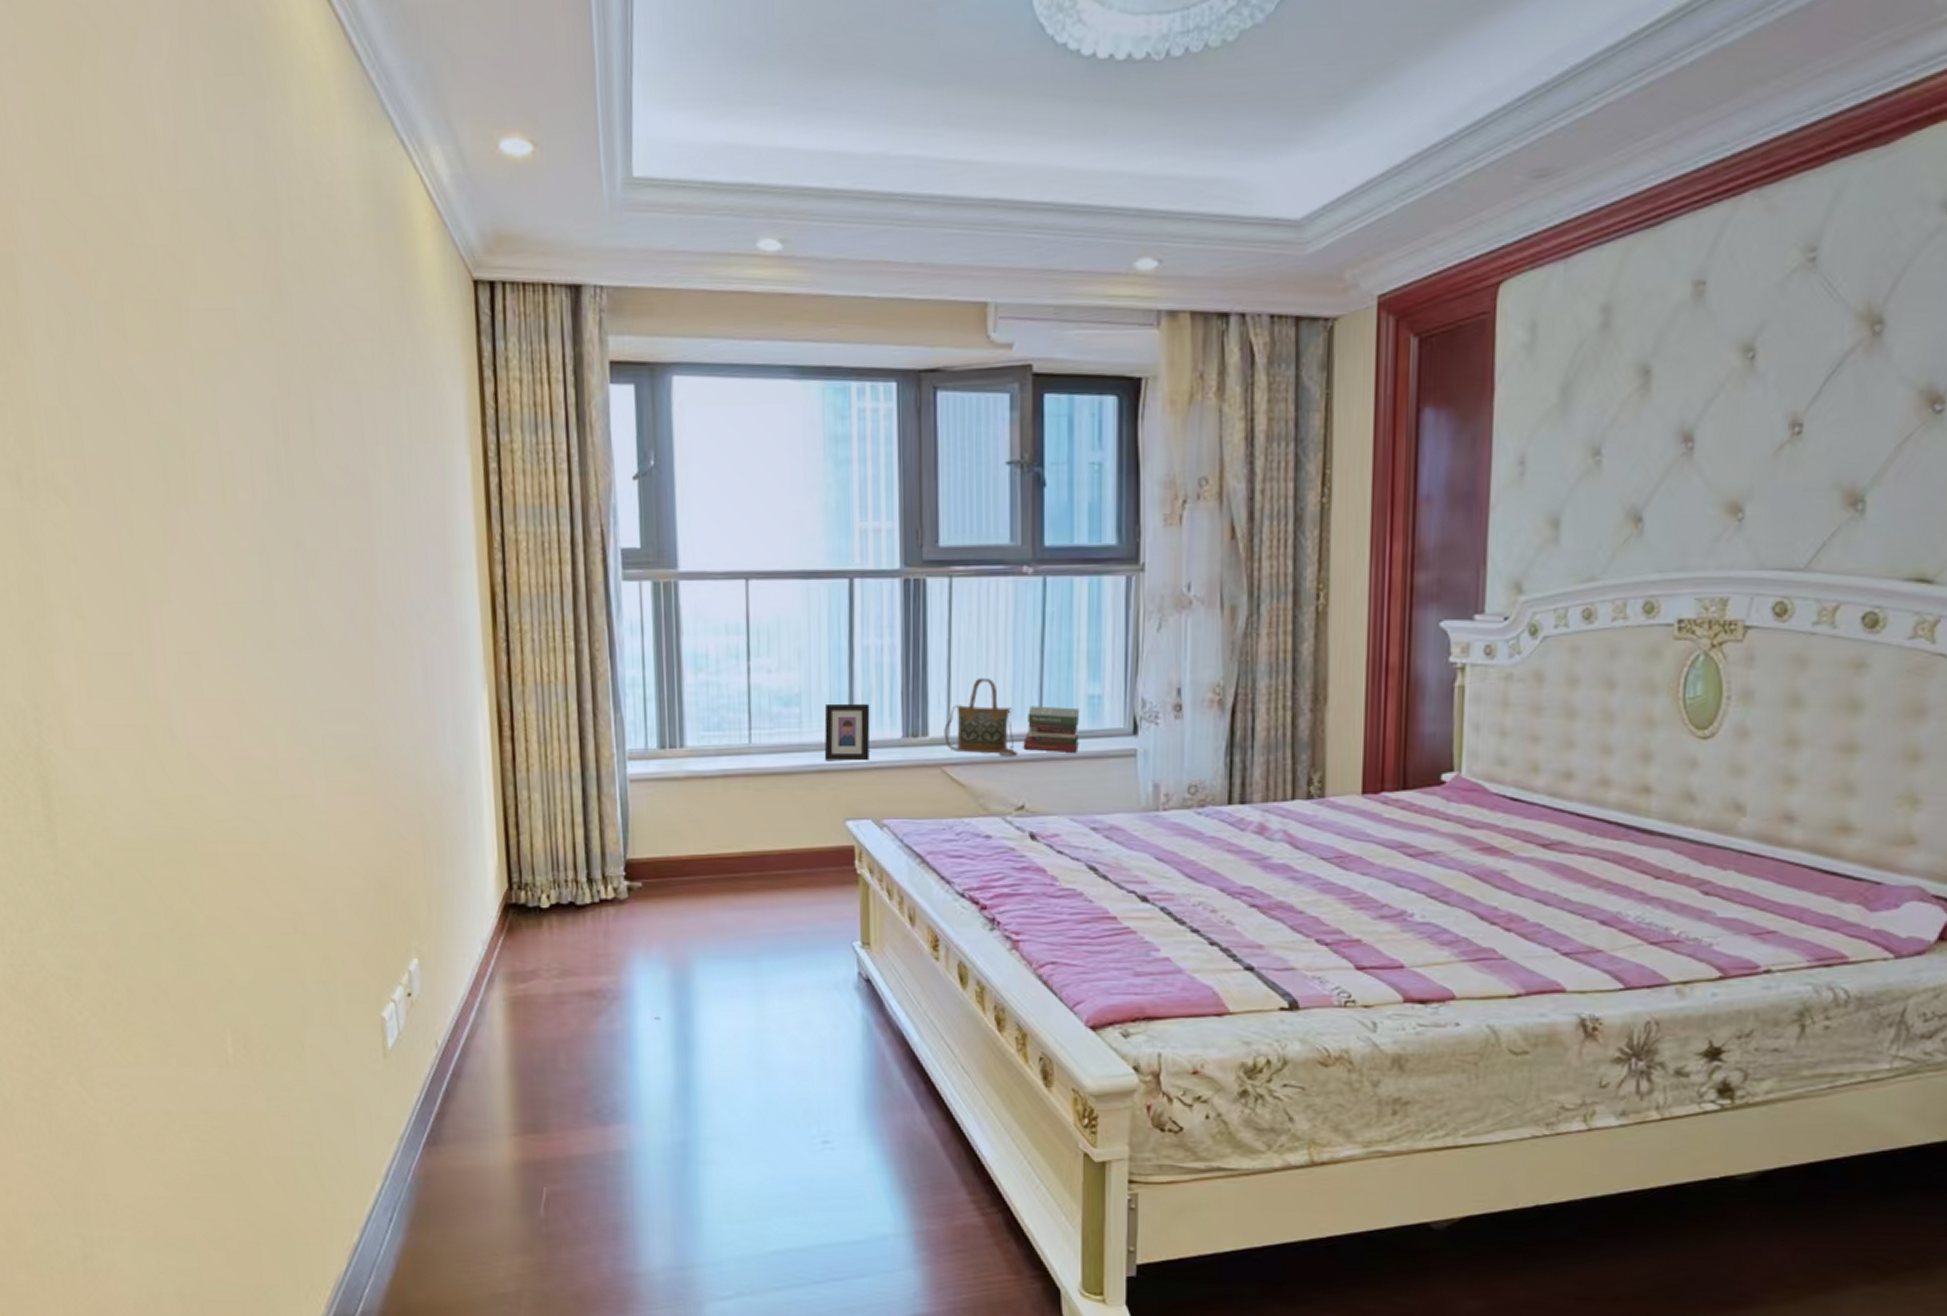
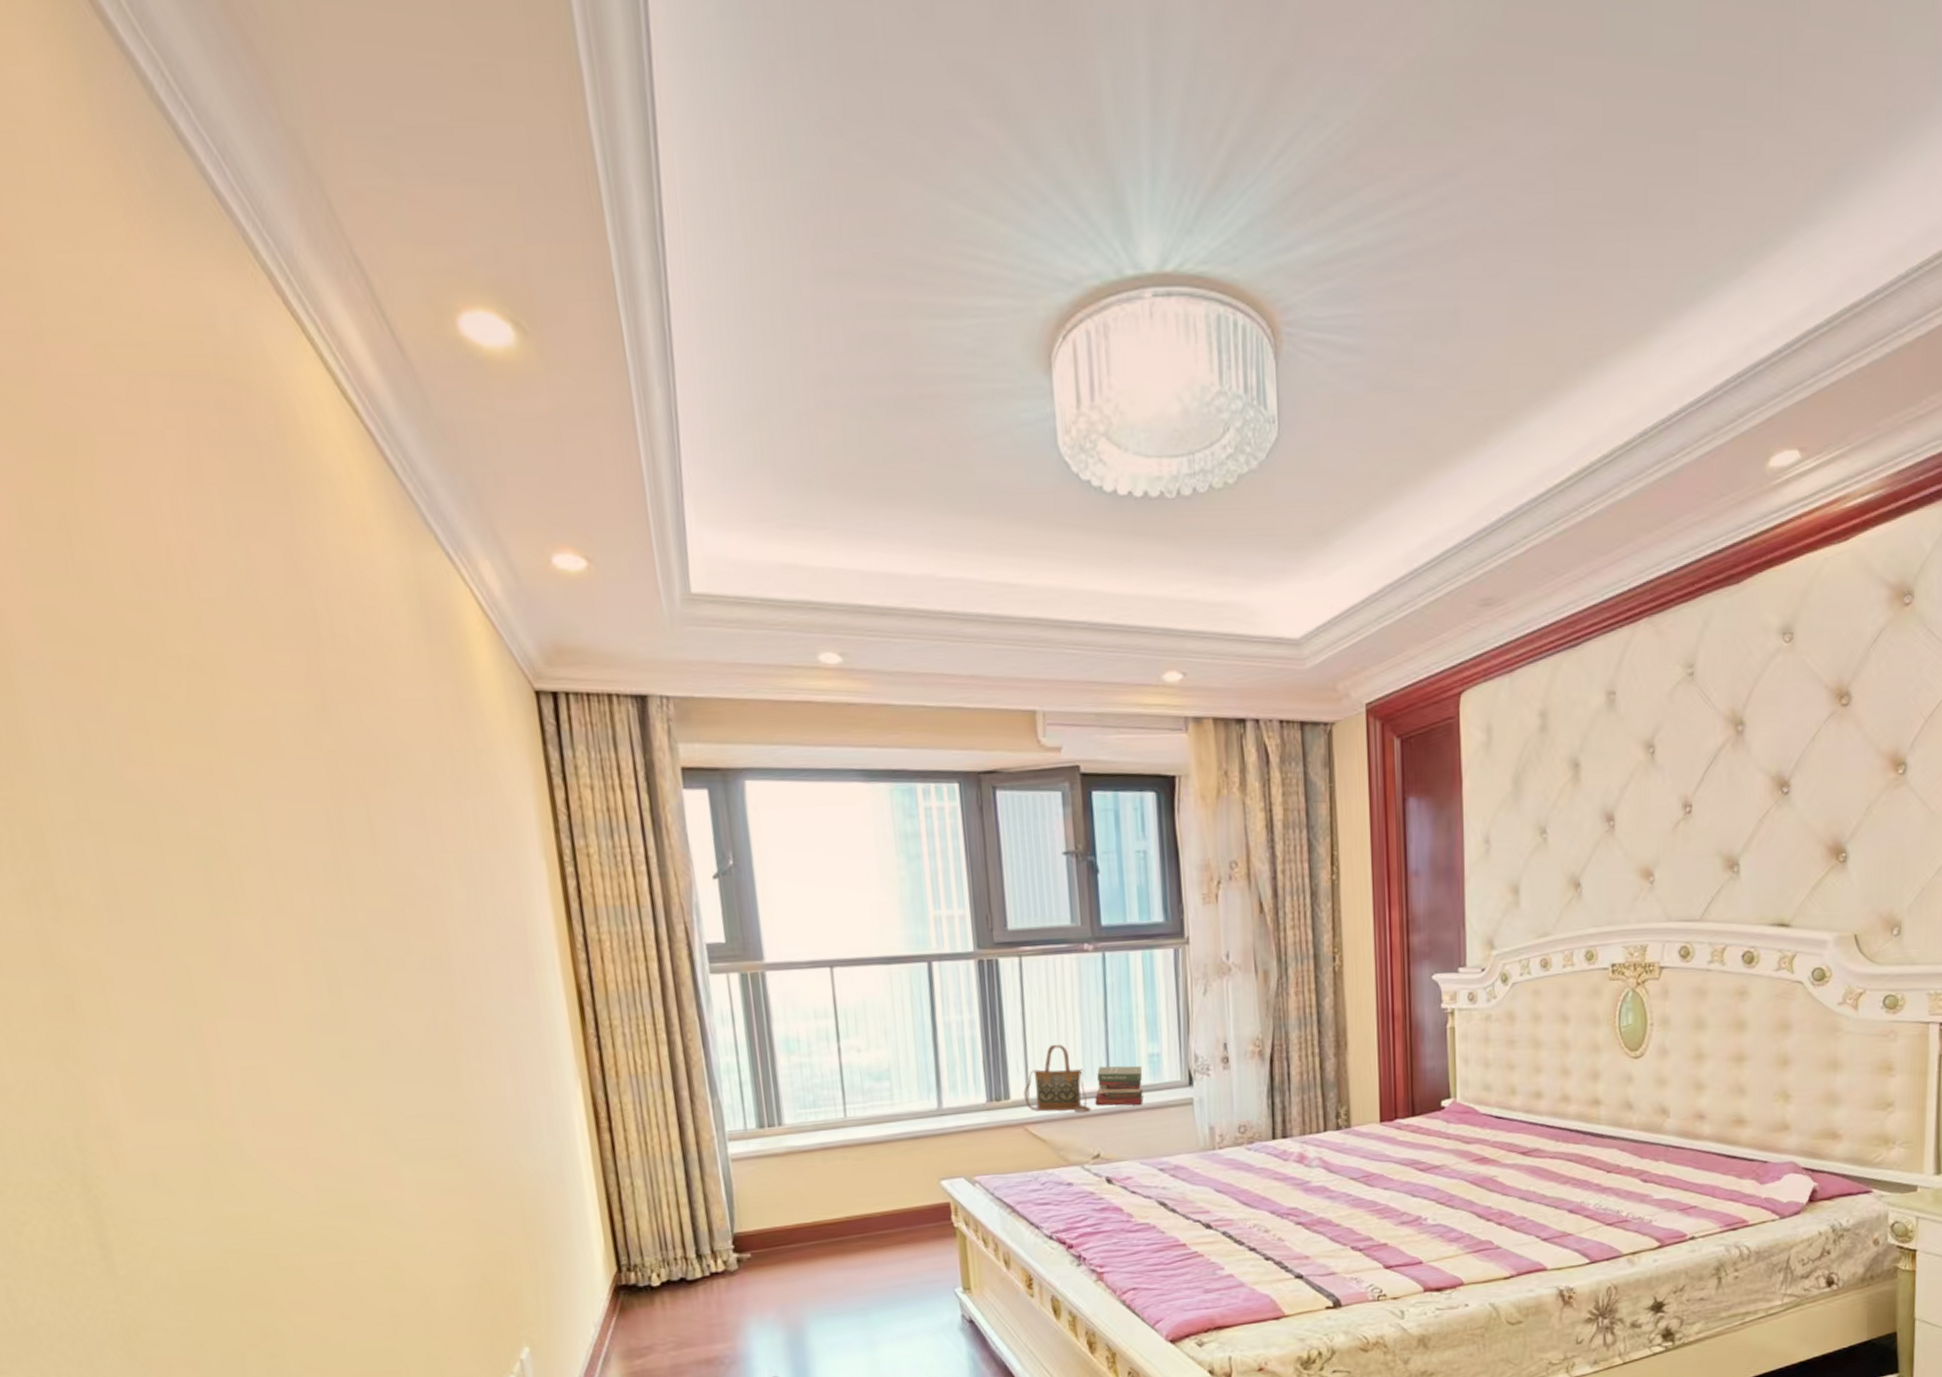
picture frame: present [824,703,870,762] -> none [913,1074,958,1128]

